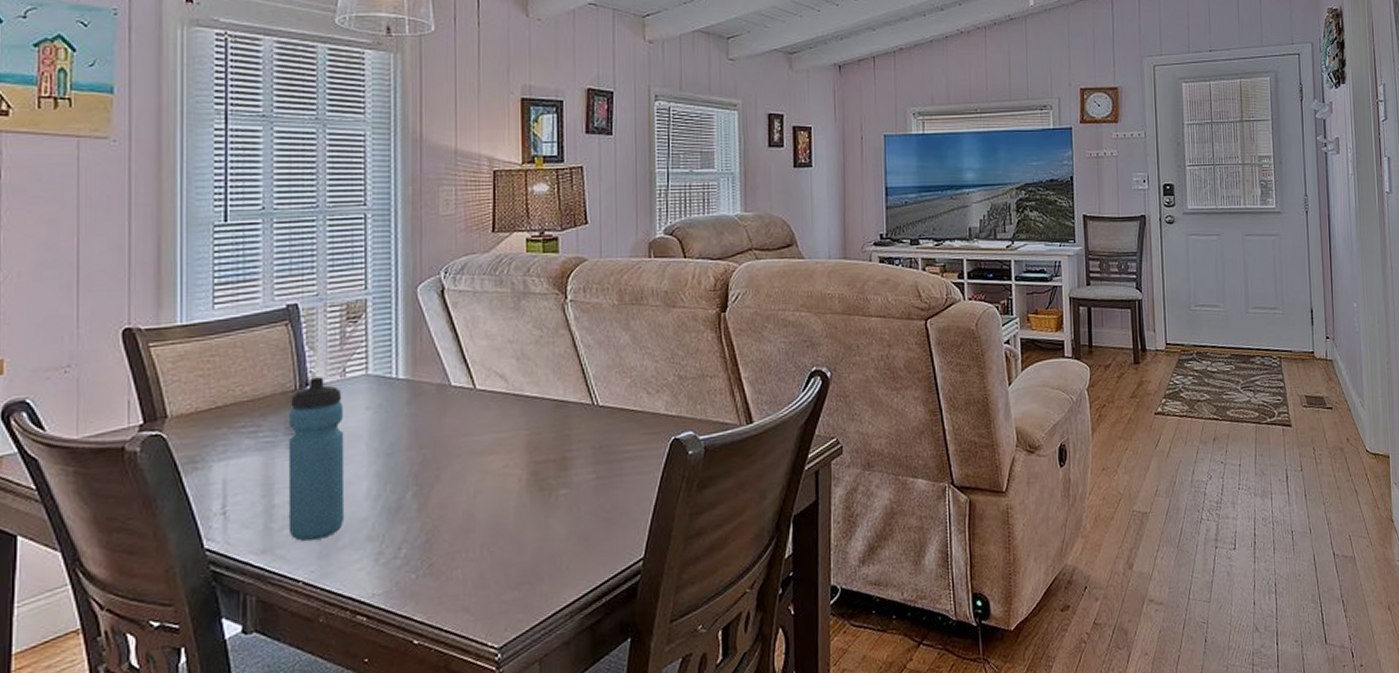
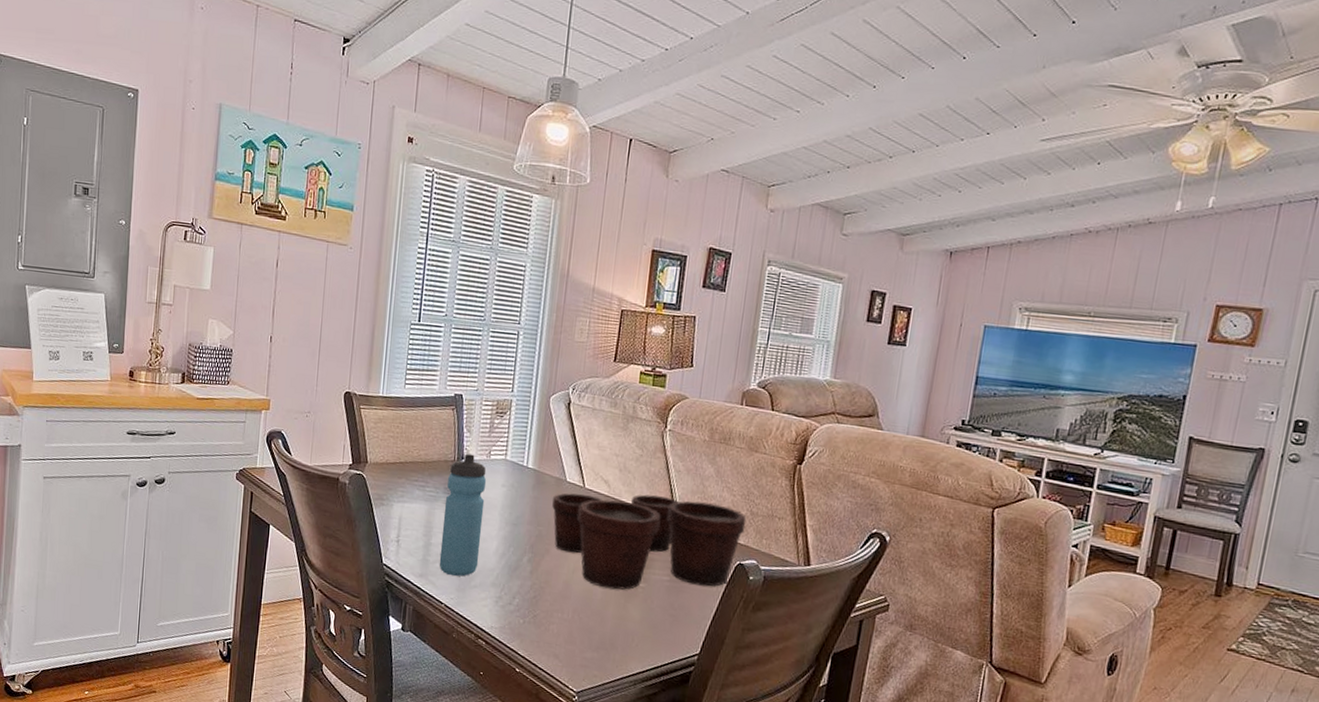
flower pot: none [436,375,675,507] -> present [552,493,747,590]

